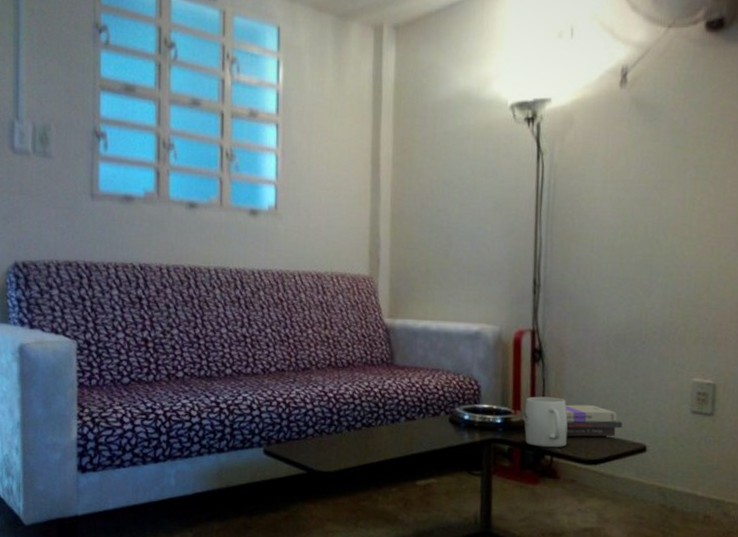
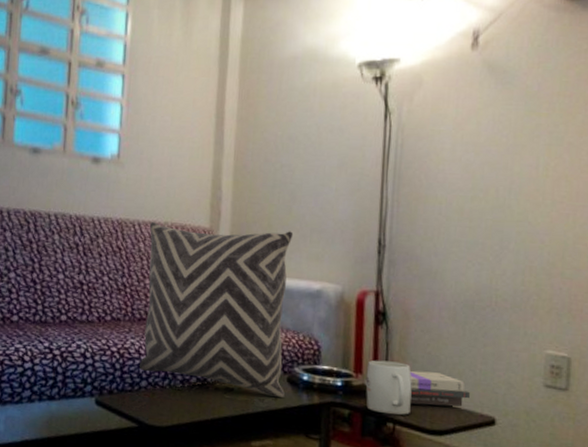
pillow: none [304,272,451,438] -> present [138,222,294,399]

